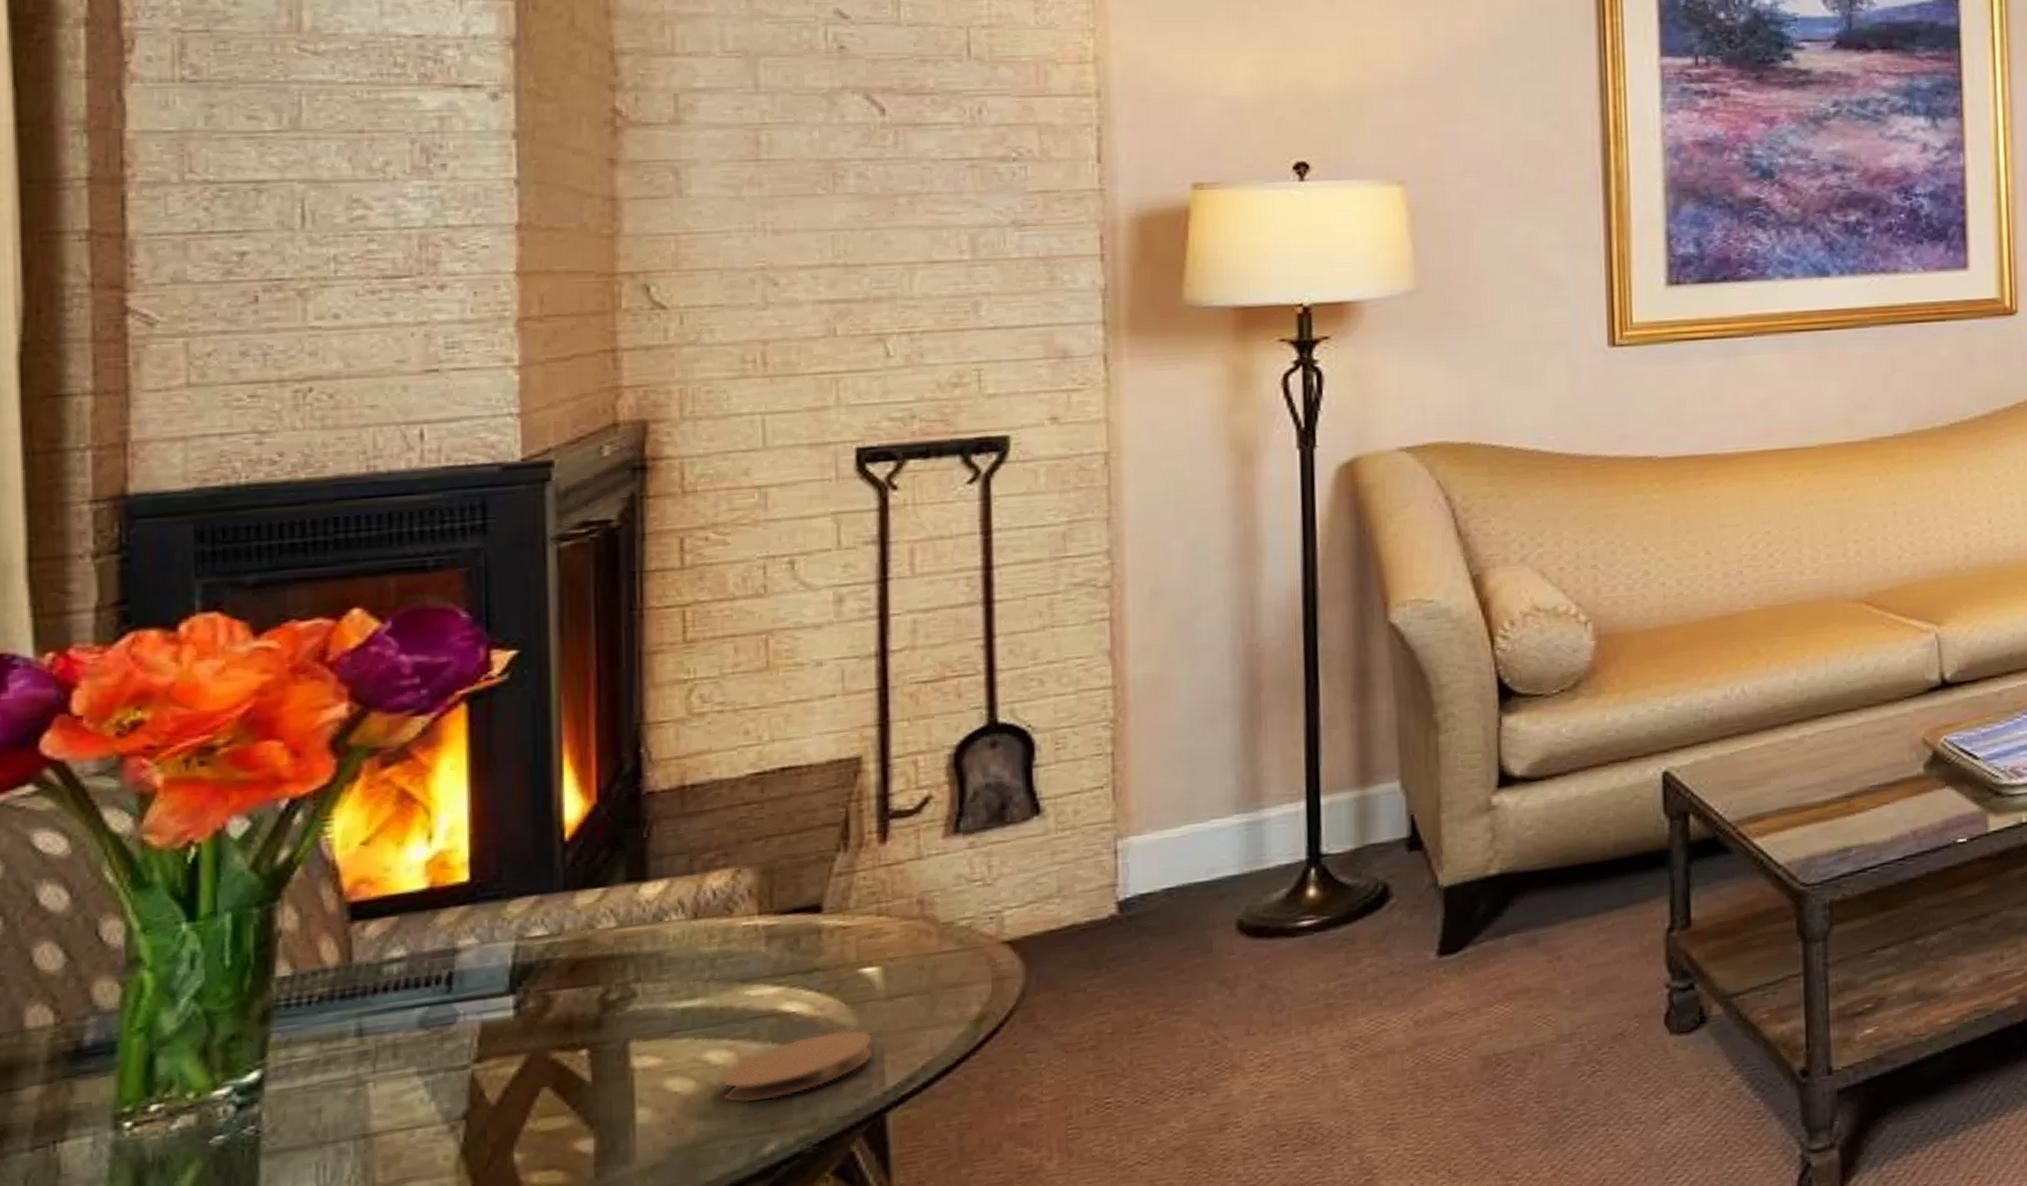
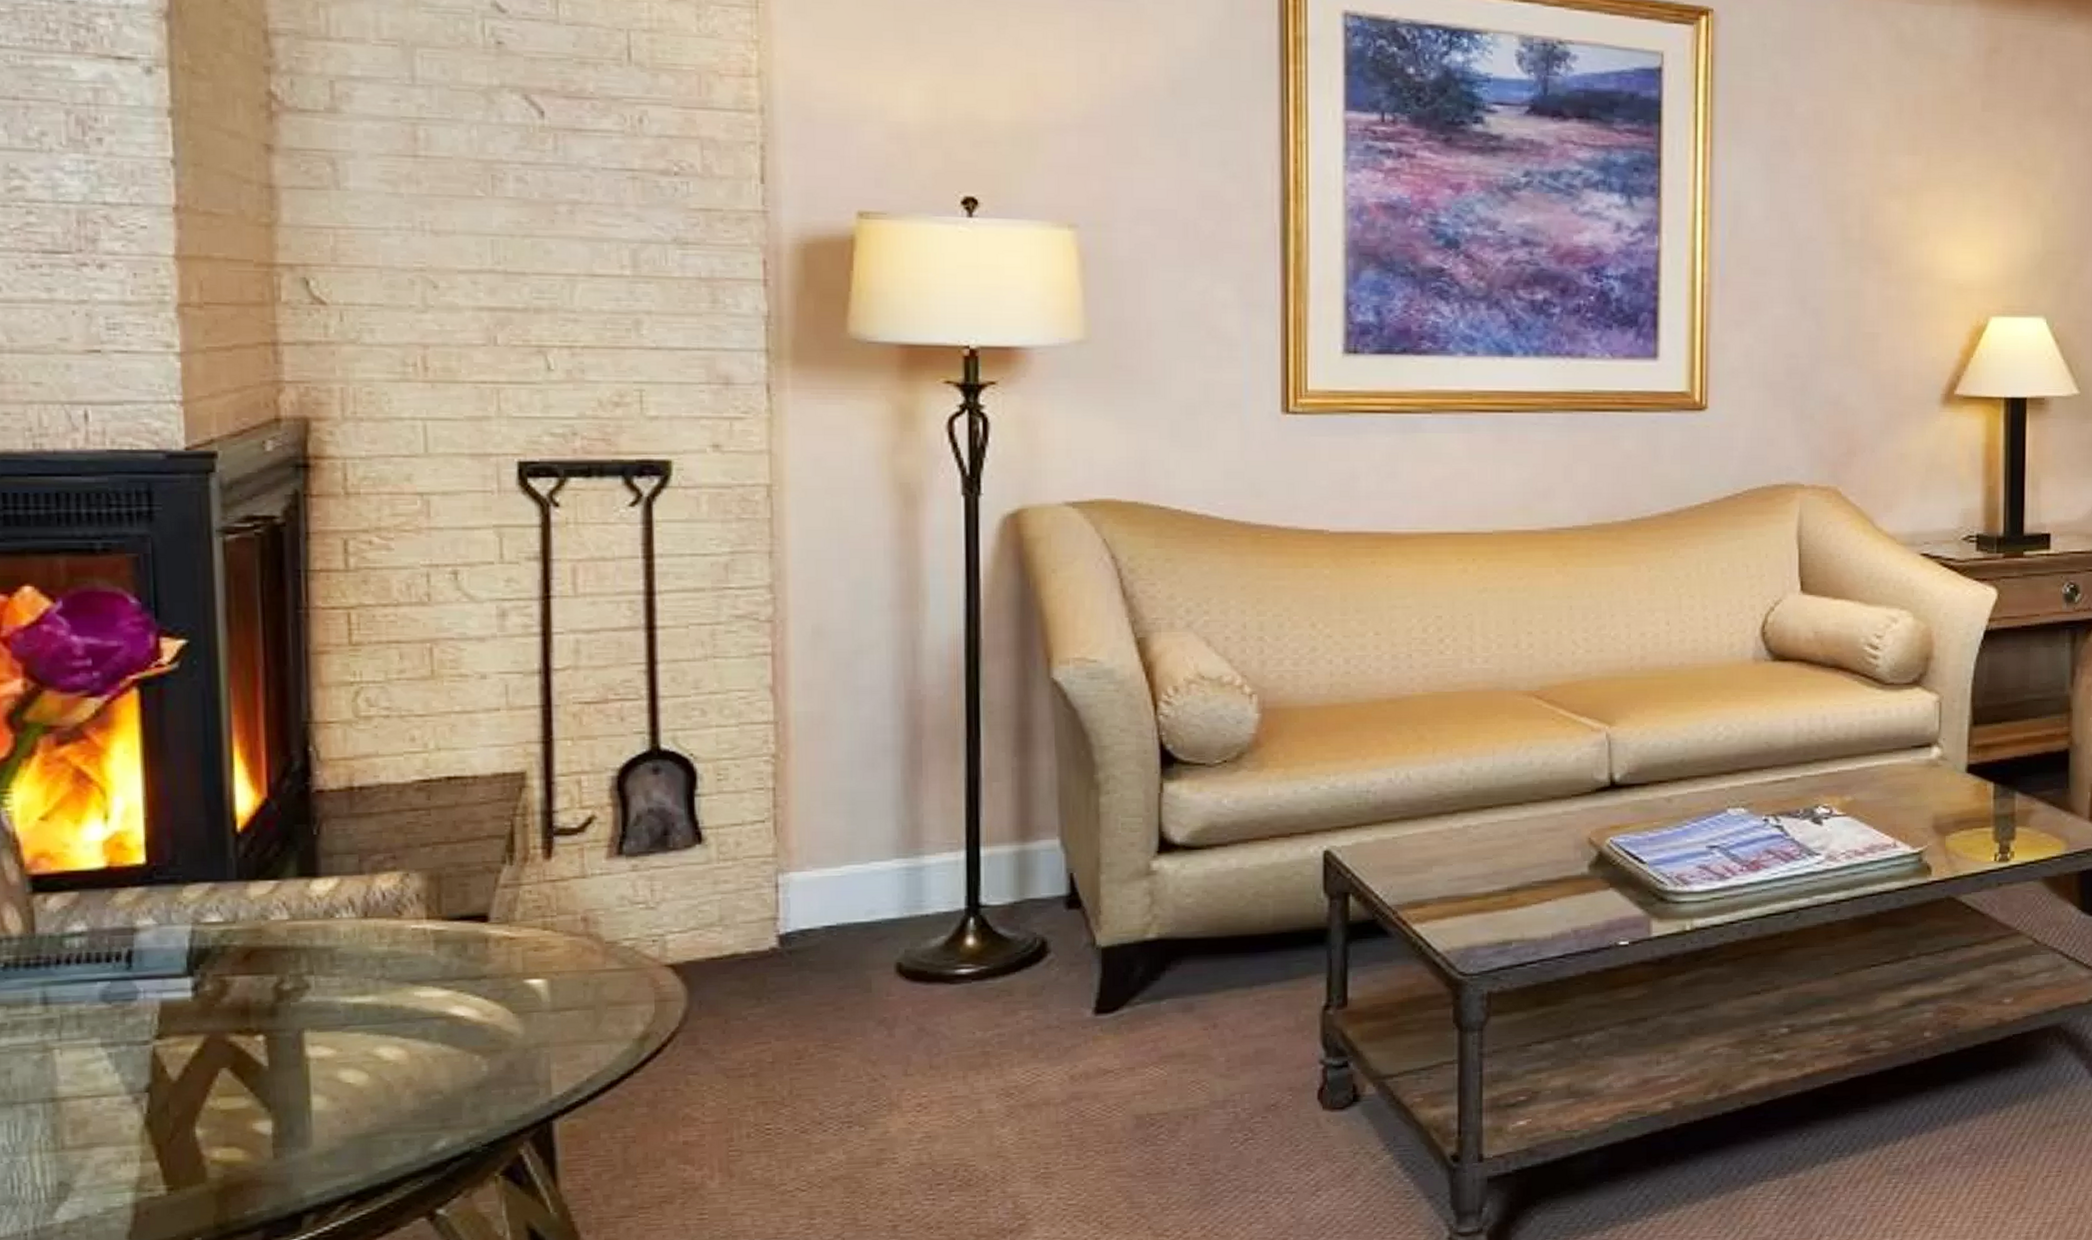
coaster: present [718,1029,873,1104] -> none [390,1037,540,1100]

